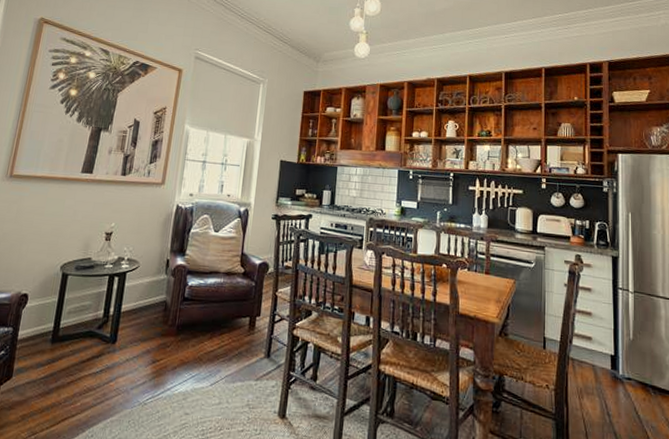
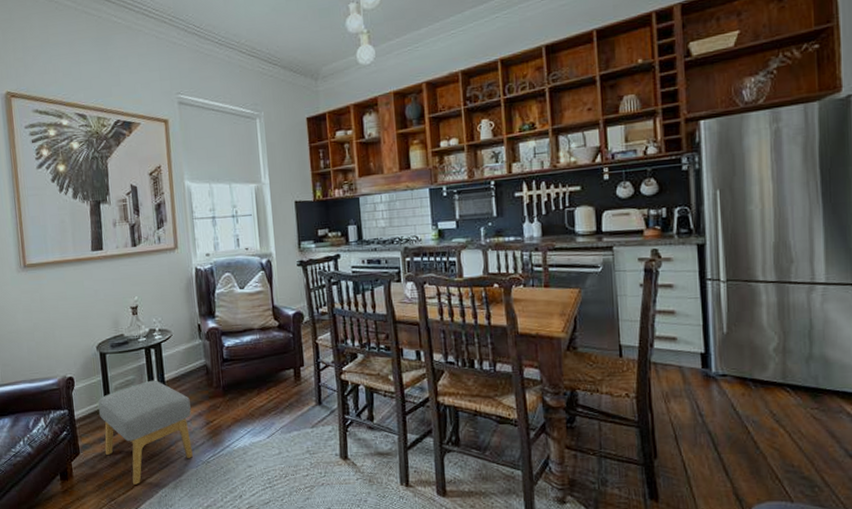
footstool: none [39,309,142,420] -> present [98,380,193,485]

